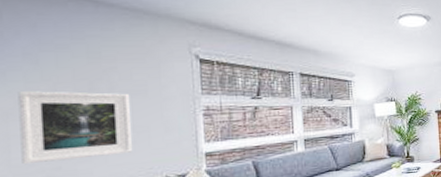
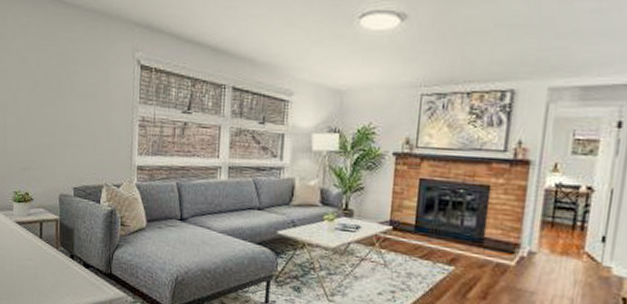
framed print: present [18,91,133,165] -> none [13,88,84,156]

